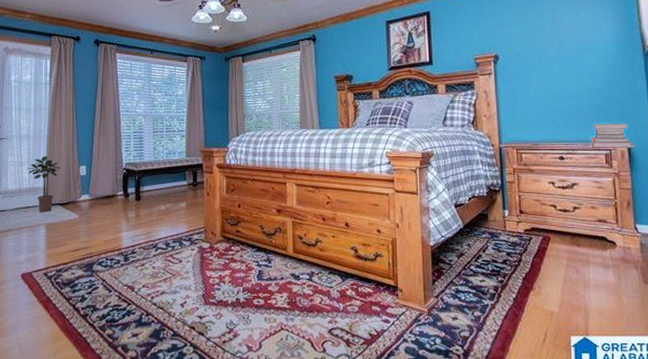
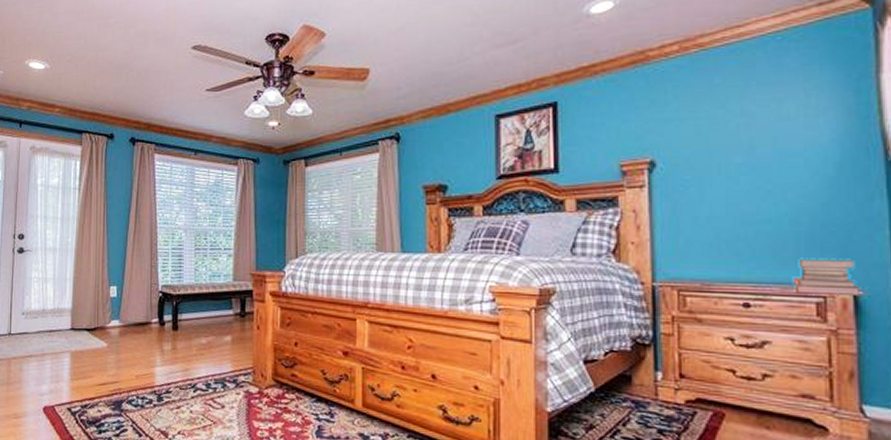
potted plant: present [27,156,61,212] -> none [52,273,89,338]

